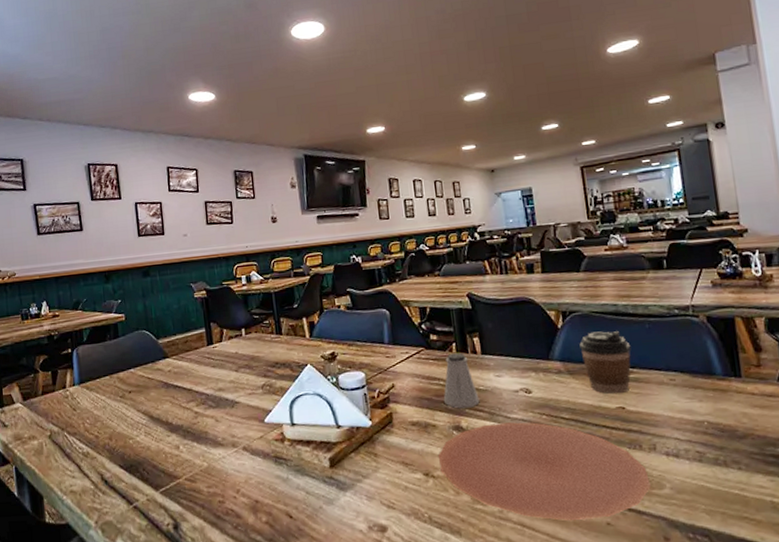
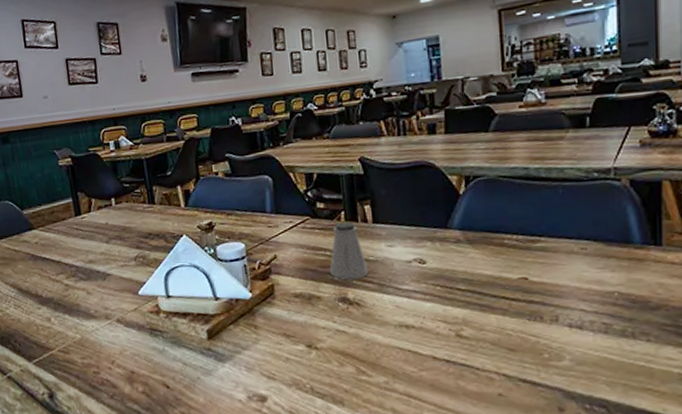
plate: present [437,422,651,521] -> none [321,293,549,392]
coffee cup: present [579,331,631,394] -> none [482,197,540,264]

